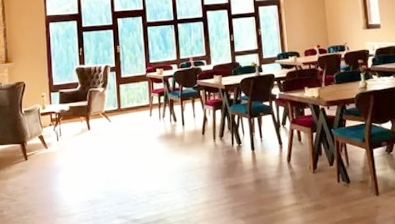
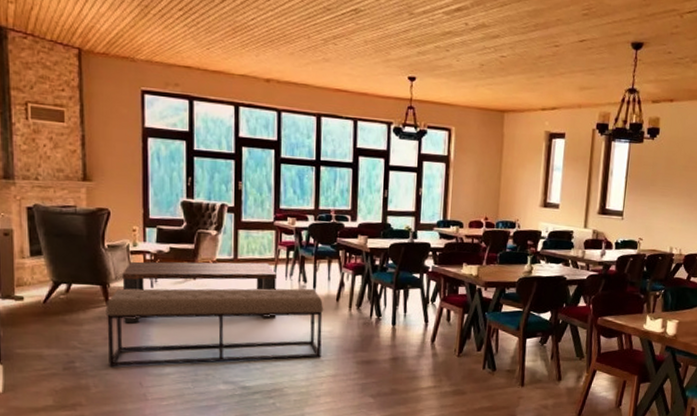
bench: none [24,126,195,213] -> present [105,288,324,367]
coffee table: none [36,109,155,174] -> present [122,261,278,323]

